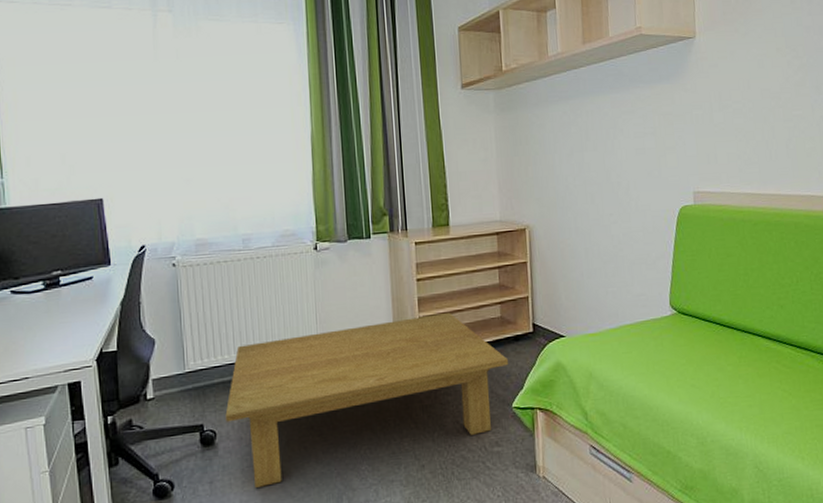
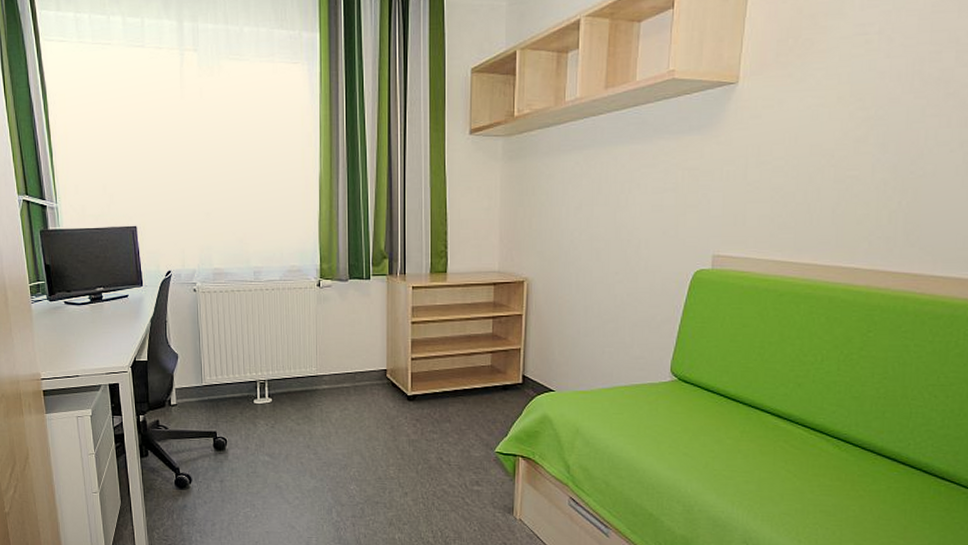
coffee table: present [225,312,509,489] -> none [235,356,496,492]

